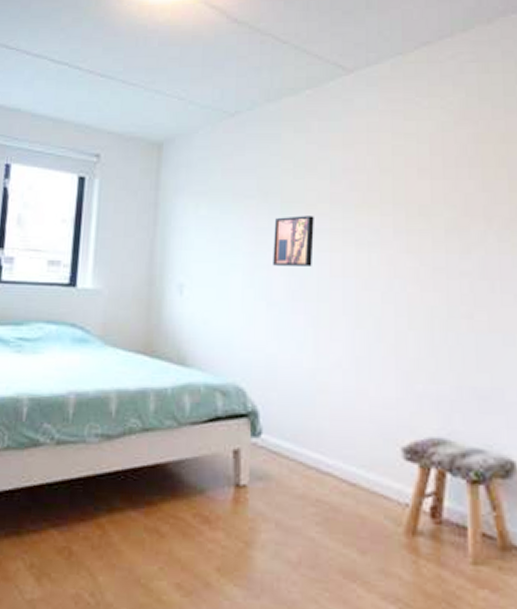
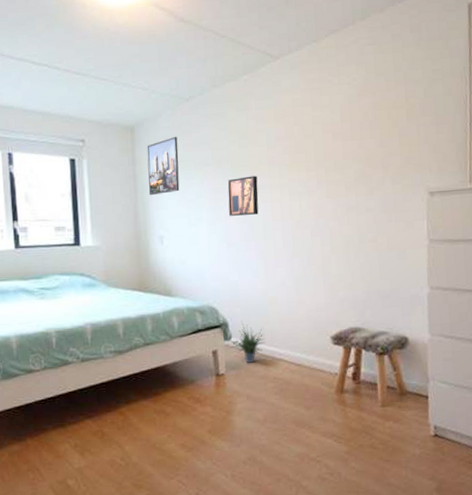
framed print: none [171,158,215,231] -> present [147,136,180,196]
potted plant: none [262,411,308,473] -> present [232,321,265,363]

